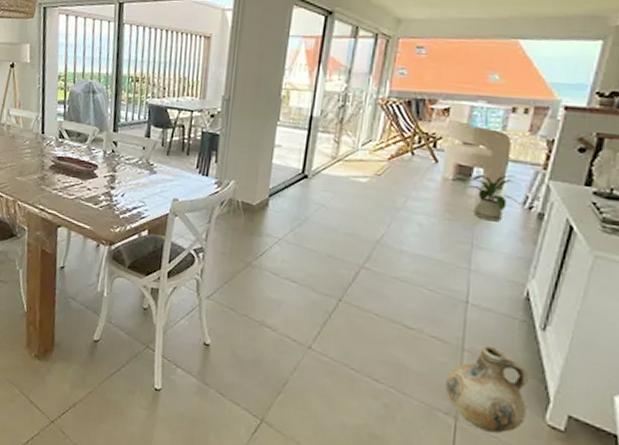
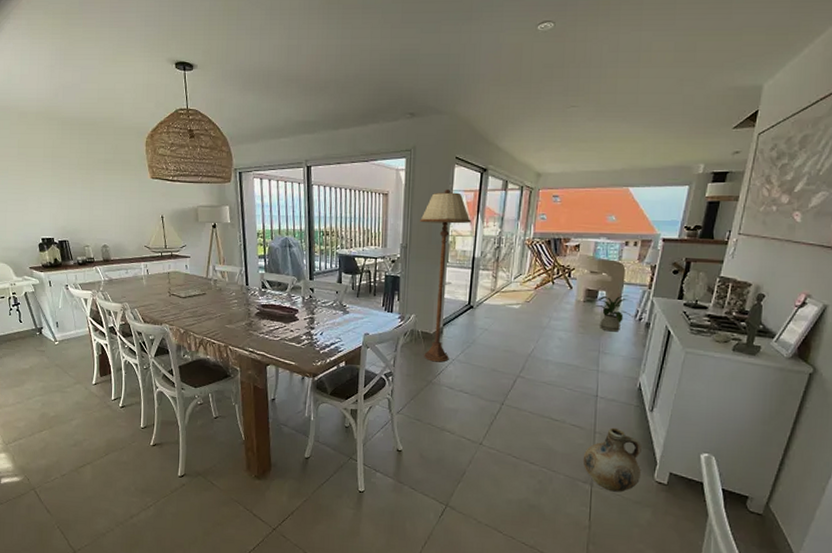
floor lamp: none [243,34,311,241] -> present [420,190,472,362]

